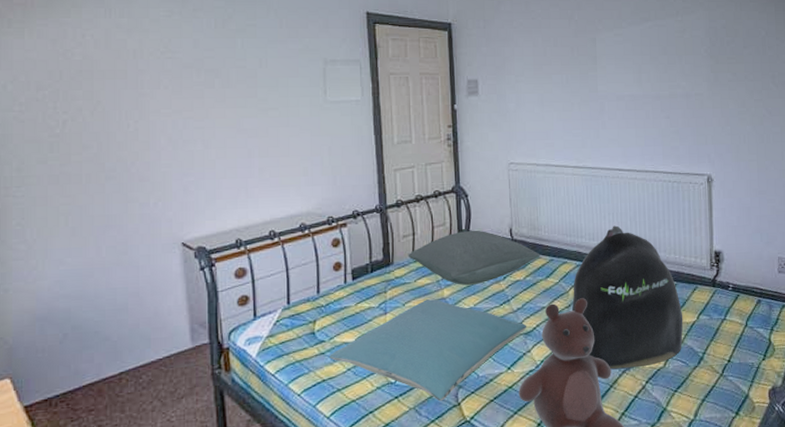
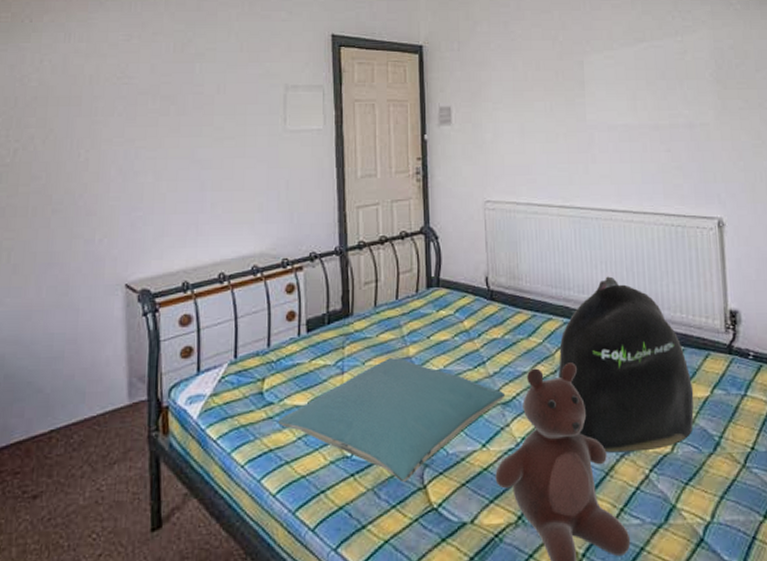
pillow: present [408,230,540,285] -> none [369,277,521,342]

